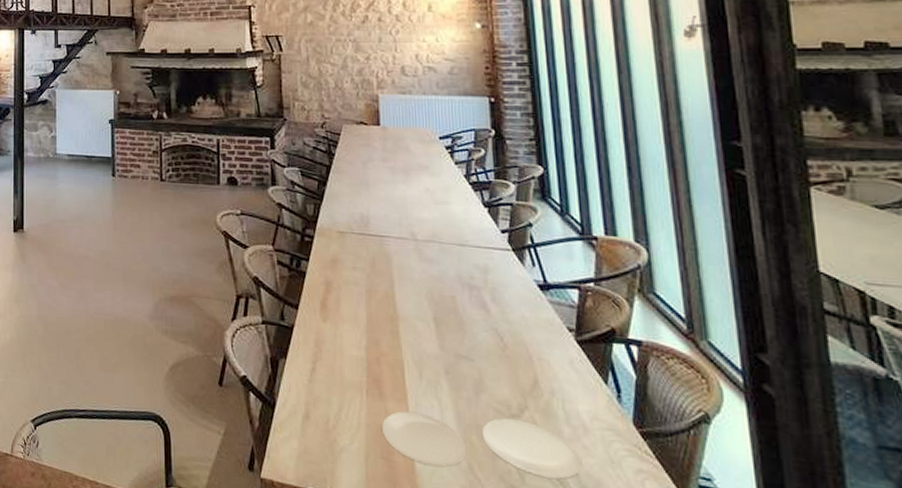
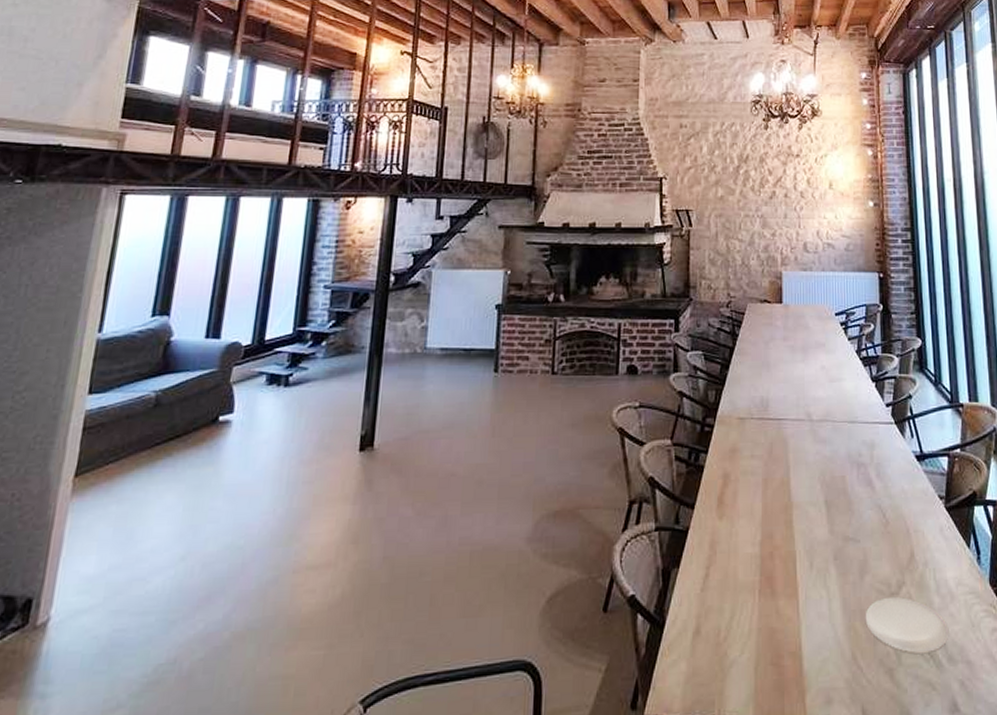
plate: present [382,411,467,467] -> none [773,606,851,664]

